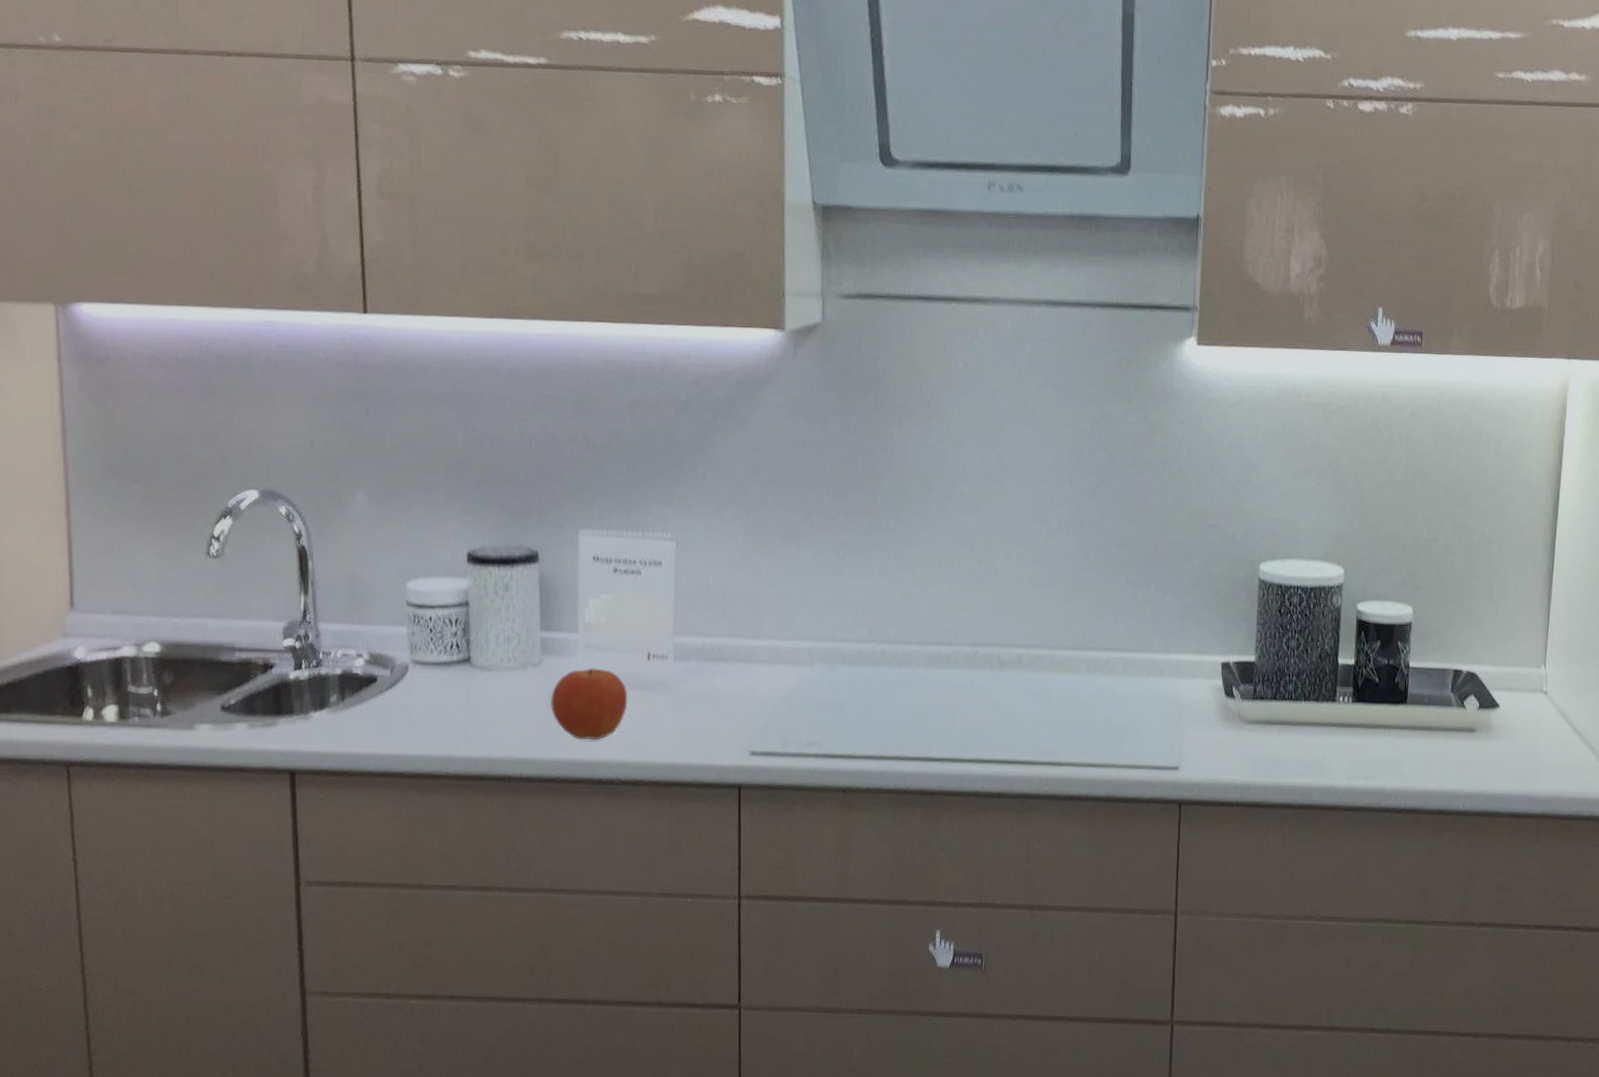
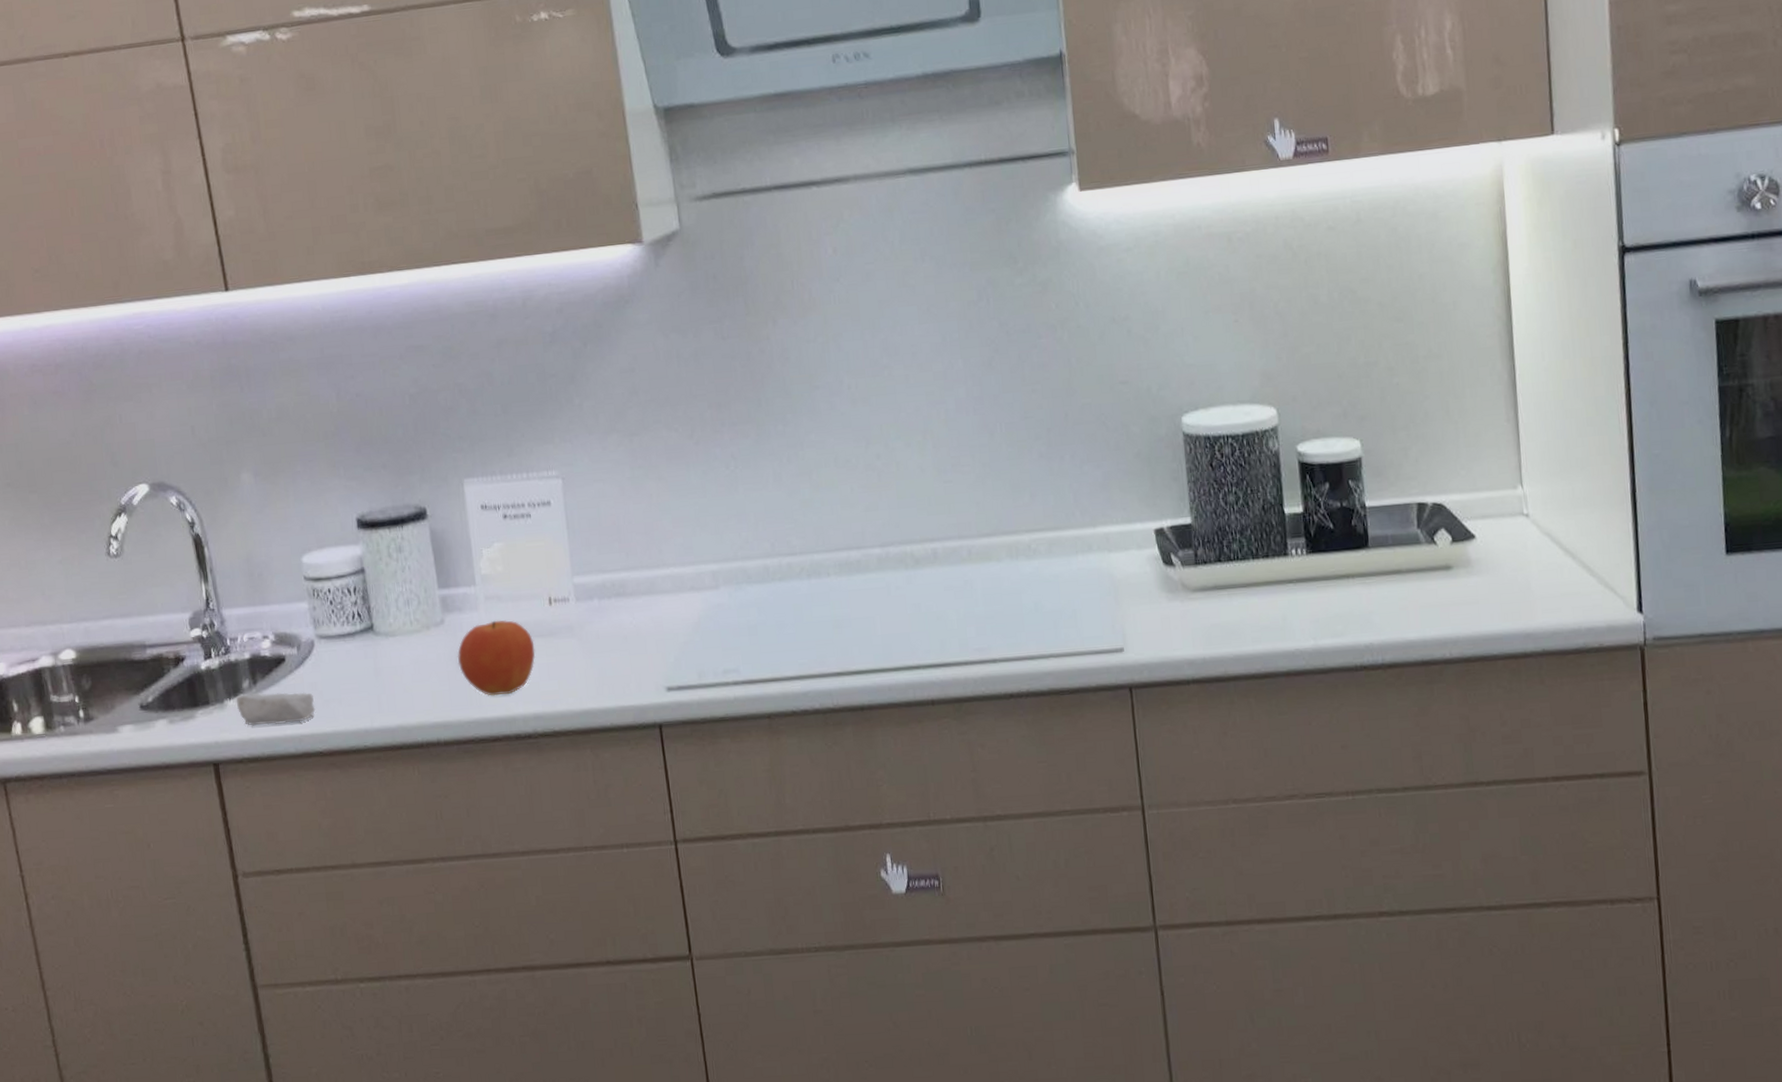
soap bar: none [321,708,401,742] -> present [235,692,316,726]

